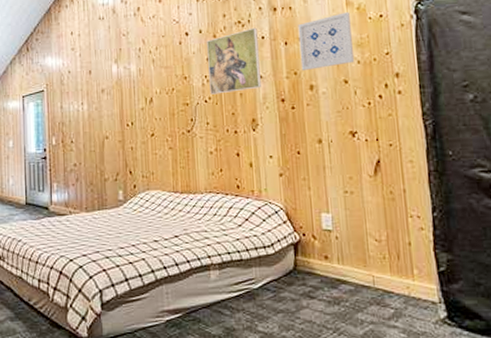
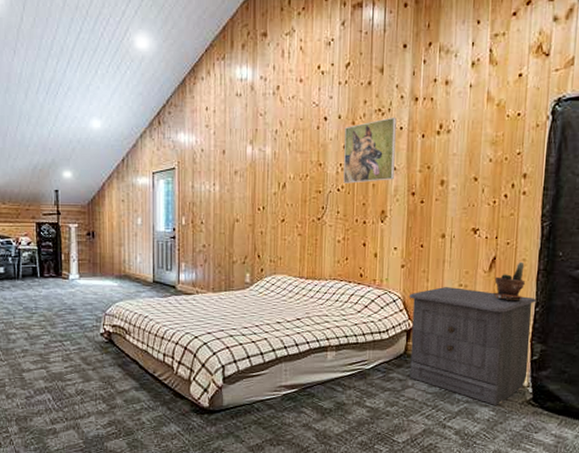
nightstand: none [292,194,437,326] -> present [410,287,537,405]
wall art: present [298,12,354,70] -> none [435,108,489,165]
potted plant: none [382,163,418,207] -> present [493,261,526,301]

